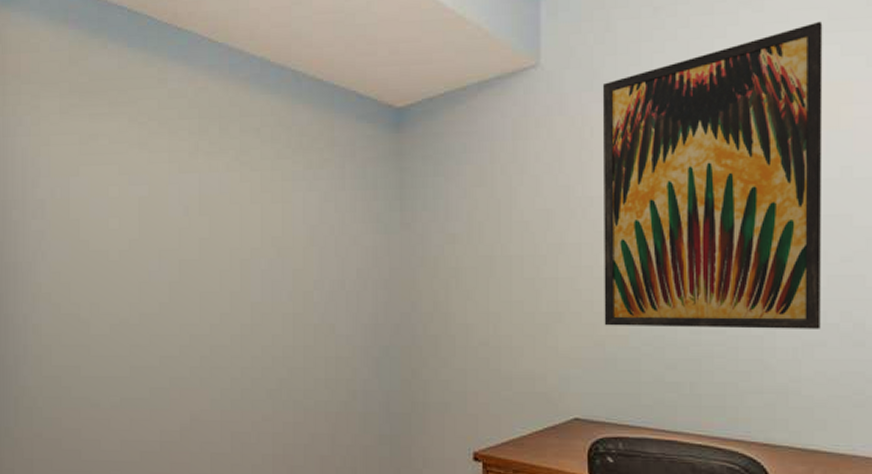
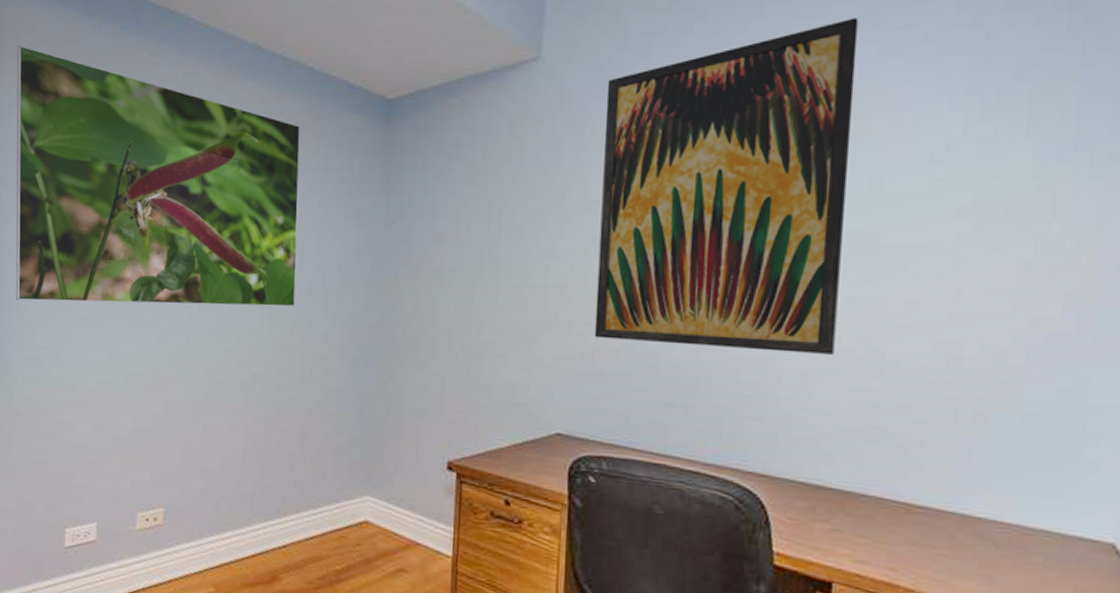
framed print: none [21,65,318,321] -> present [15,45,301,307]

